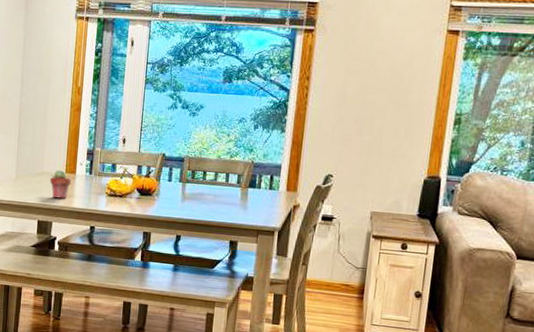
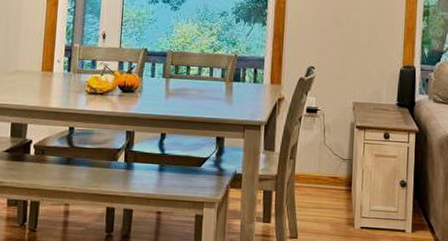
potted succulent: present [49,170,71,199] -> none [24,68,48,99]

